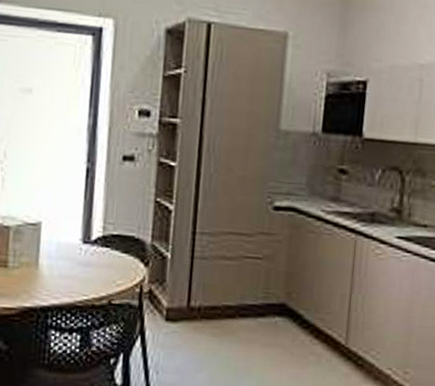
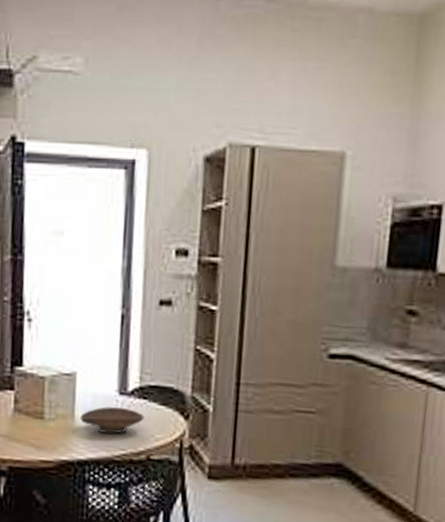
decorative bowl: none [44,255,107,281] -> present [80,407,145,434]

